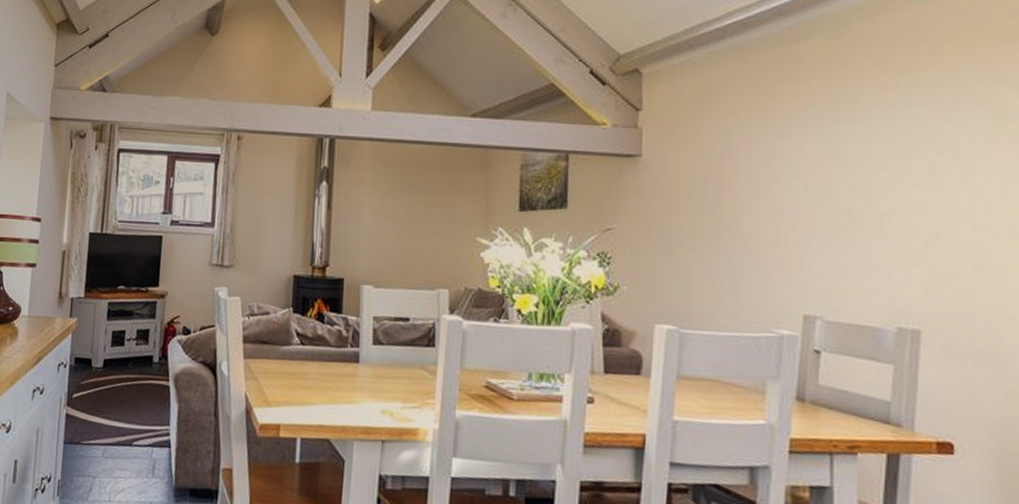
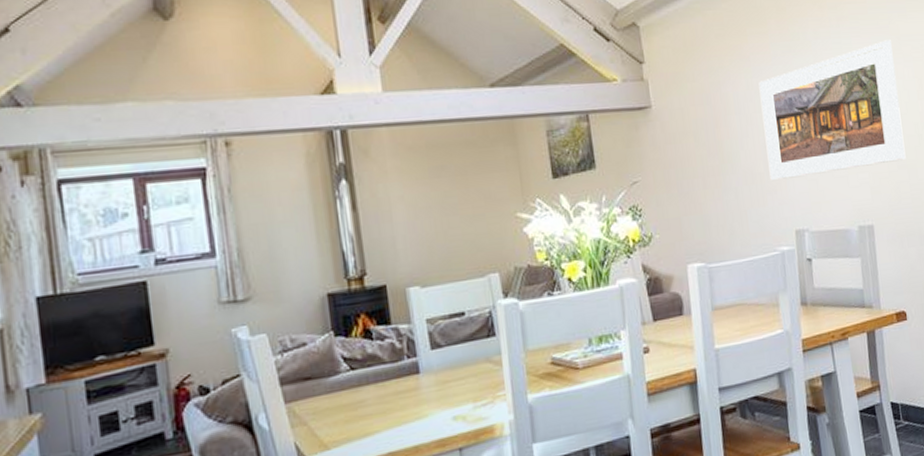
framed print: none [779,115,989,262] -> present [758,40,906,181]

